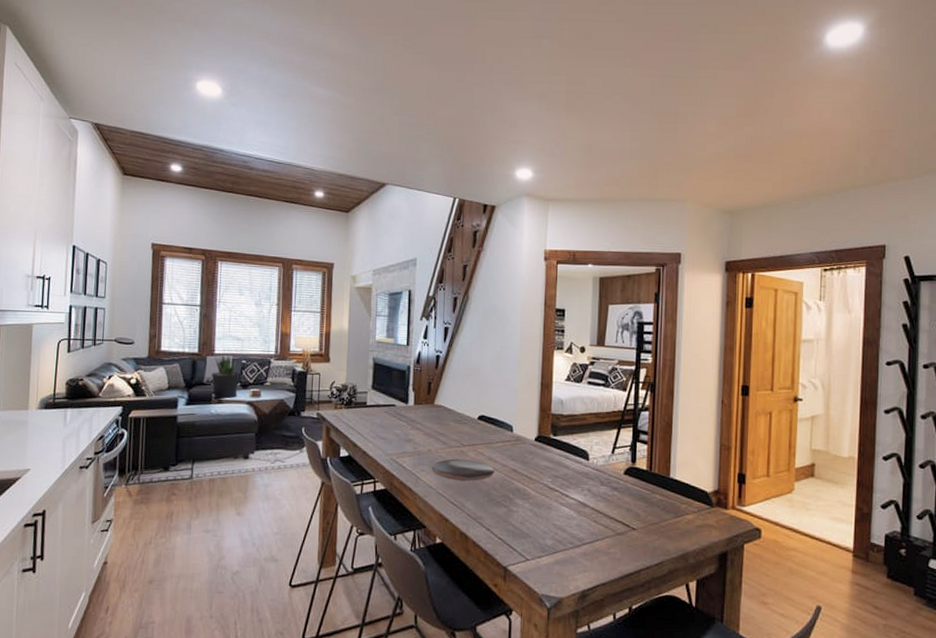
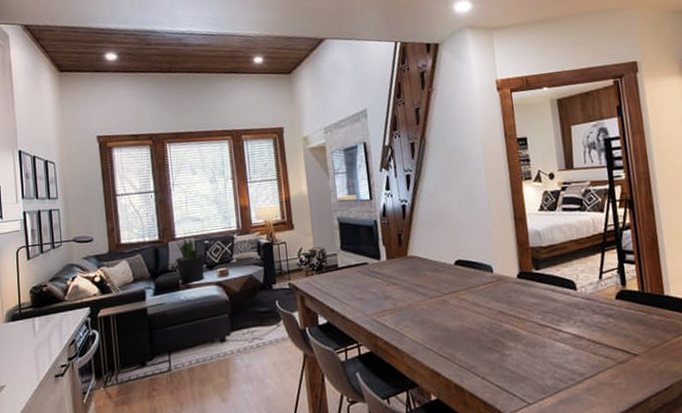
plate: present [431,458,495,481] -> none [414,307,482,332]

